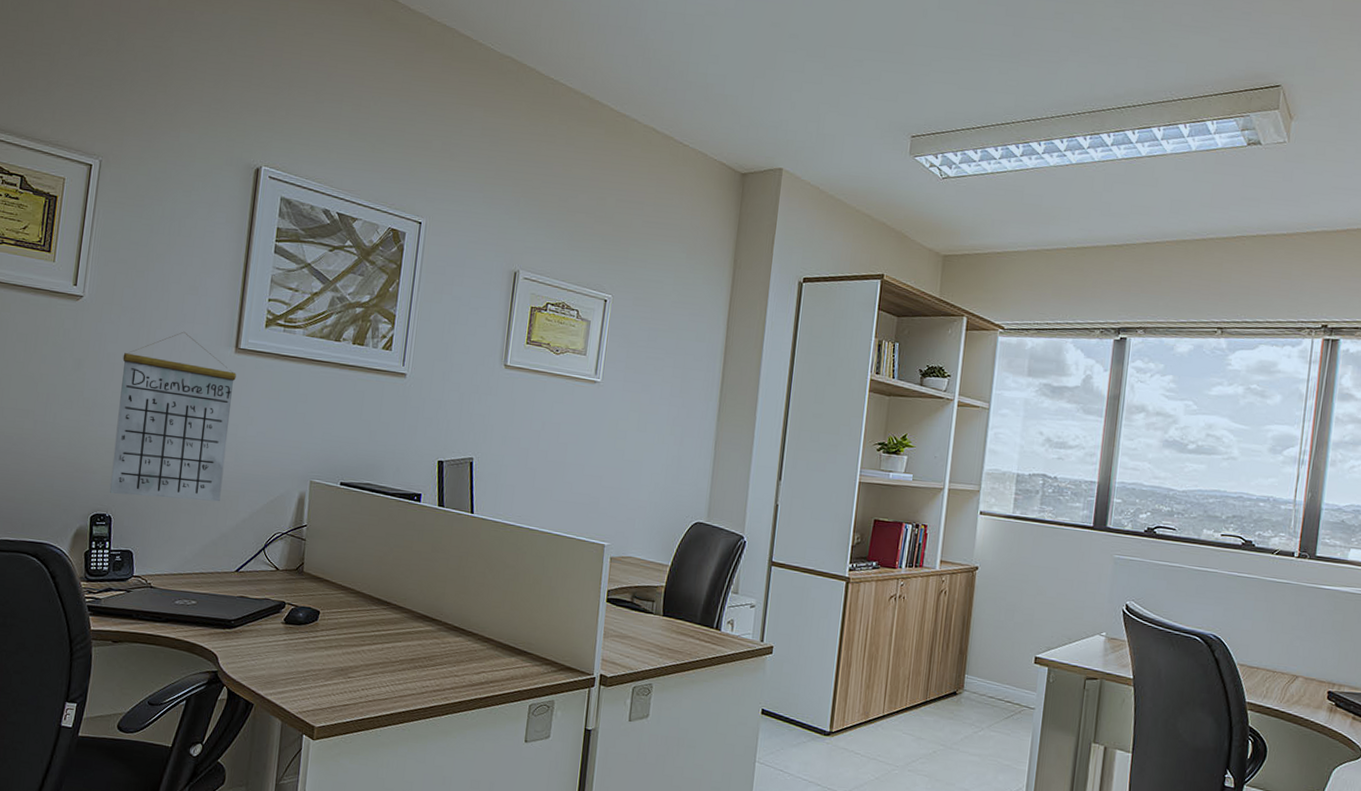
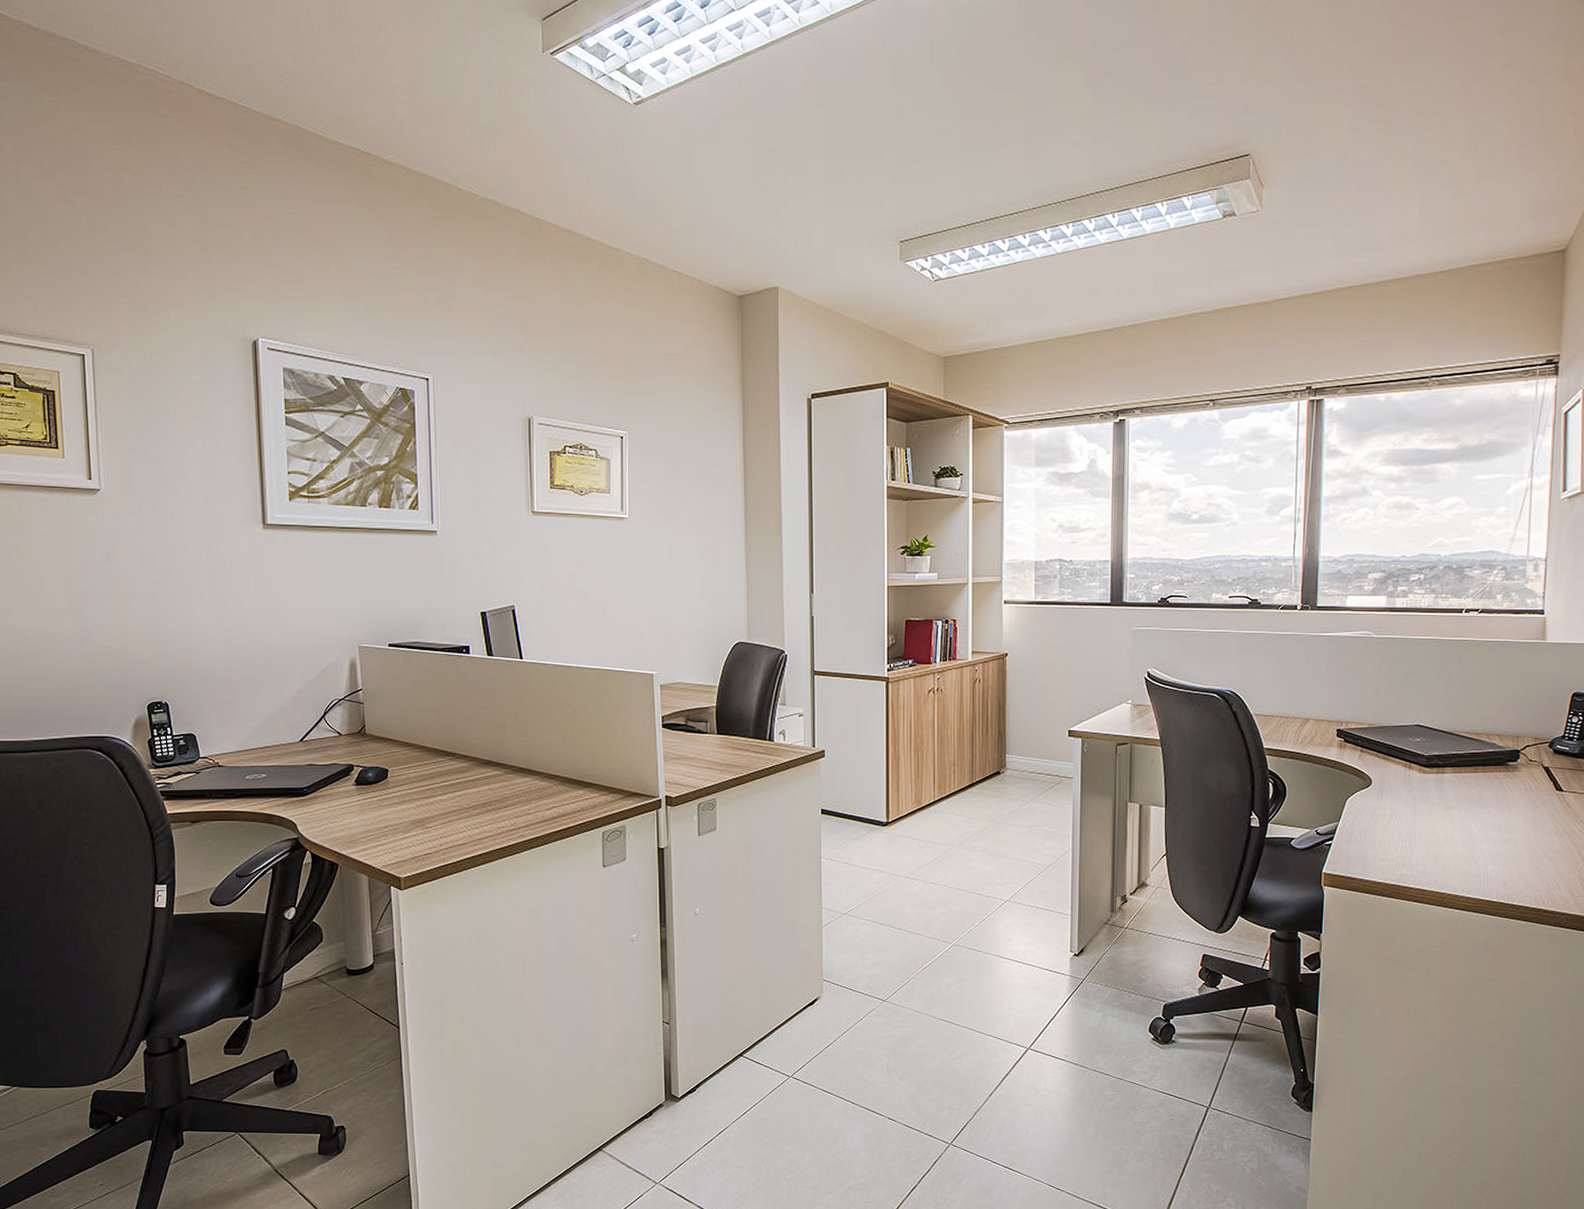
calendar: present [110,331,236,502] -> none [151,513,273,680]

